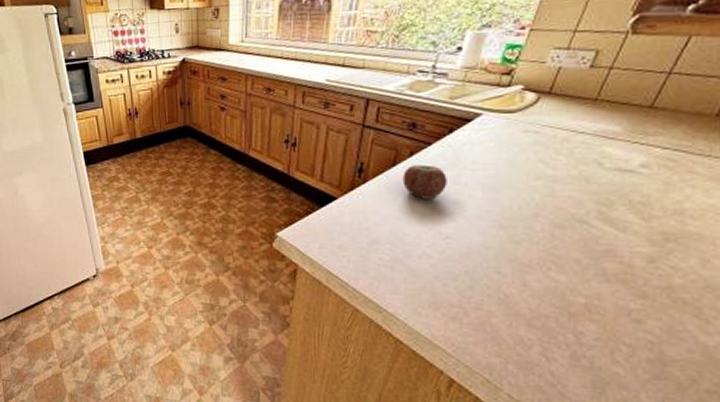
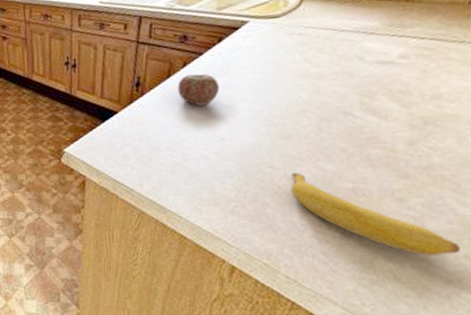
banana: none [519,281,701,388] -> present [291,173,460,256]

